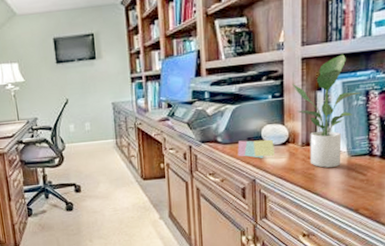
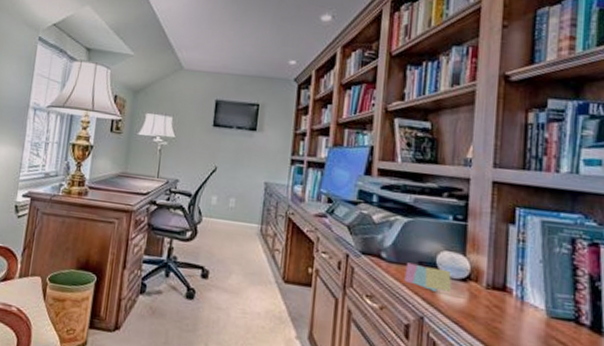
potted plant: present [292,54,362,168] -> none [479,187,566,328]

